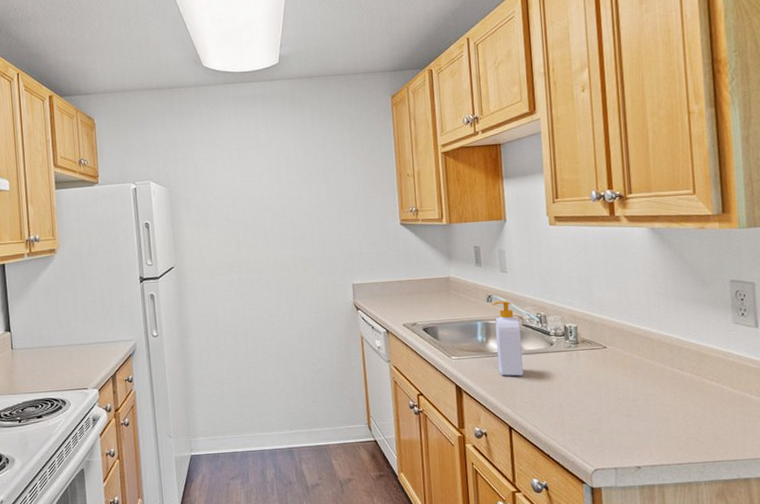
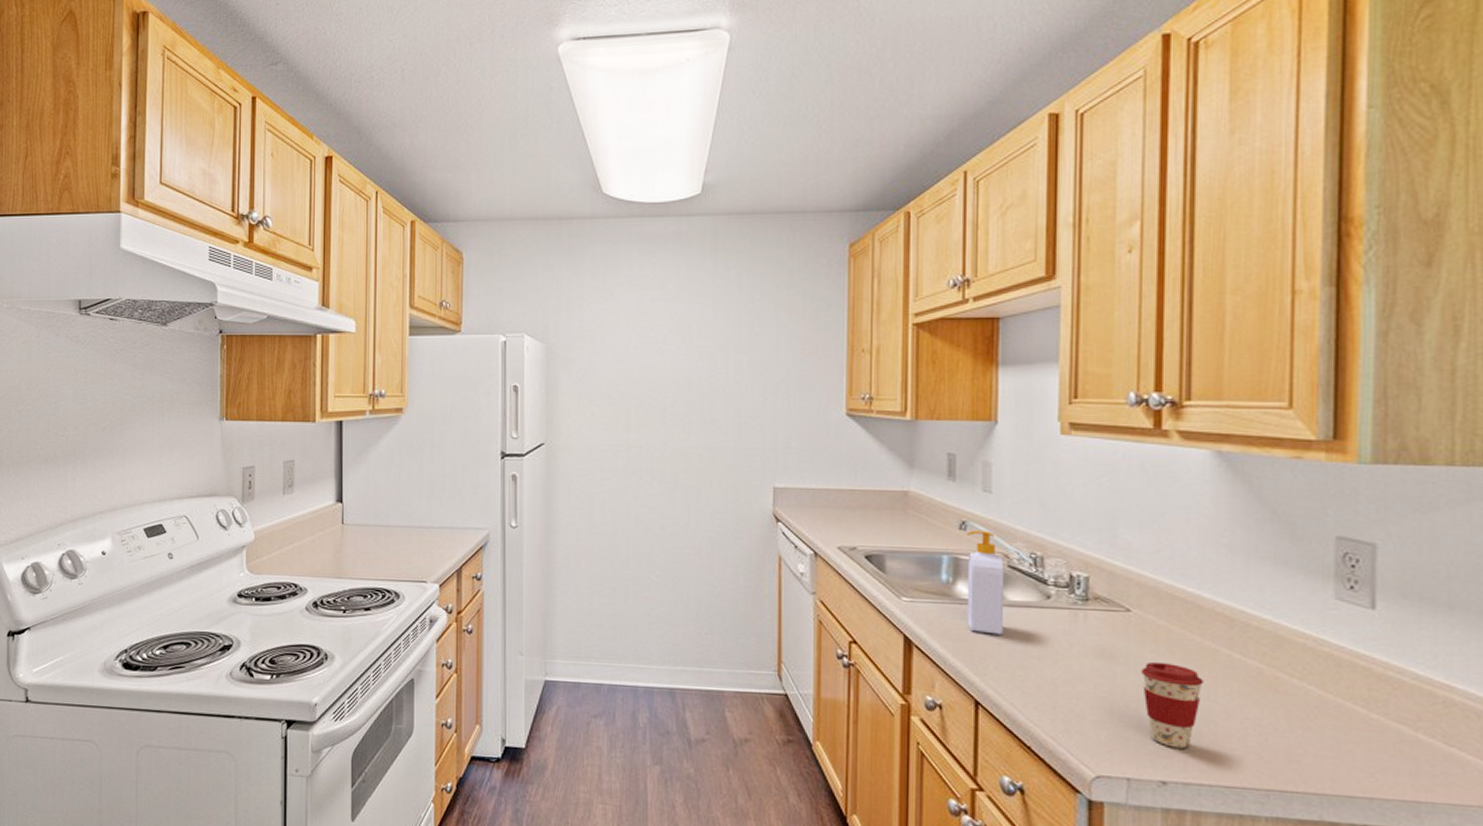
coffee cup: none [617,381,658,442] -> present [1141,661,1204,749]

